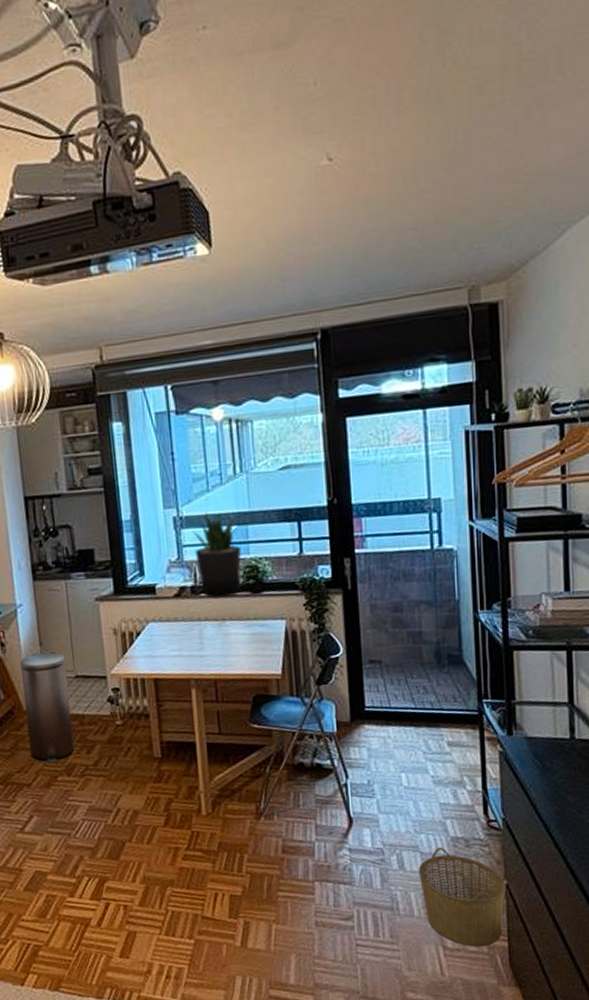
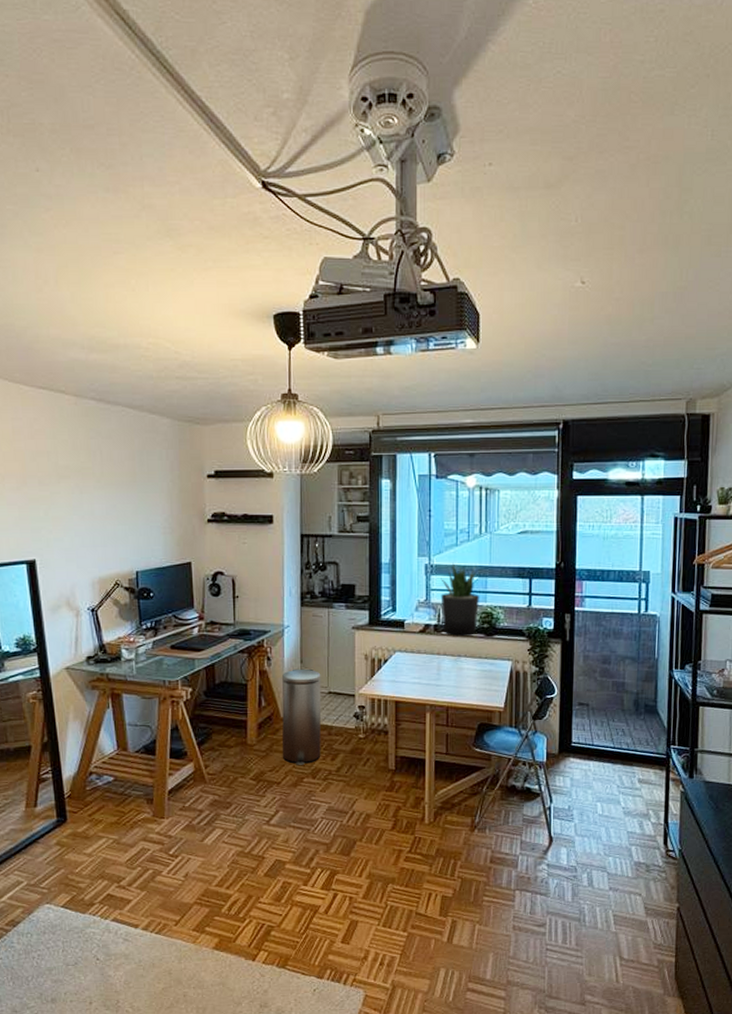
basket: present [418,847,505,947] -> none [604,870,677,960]

